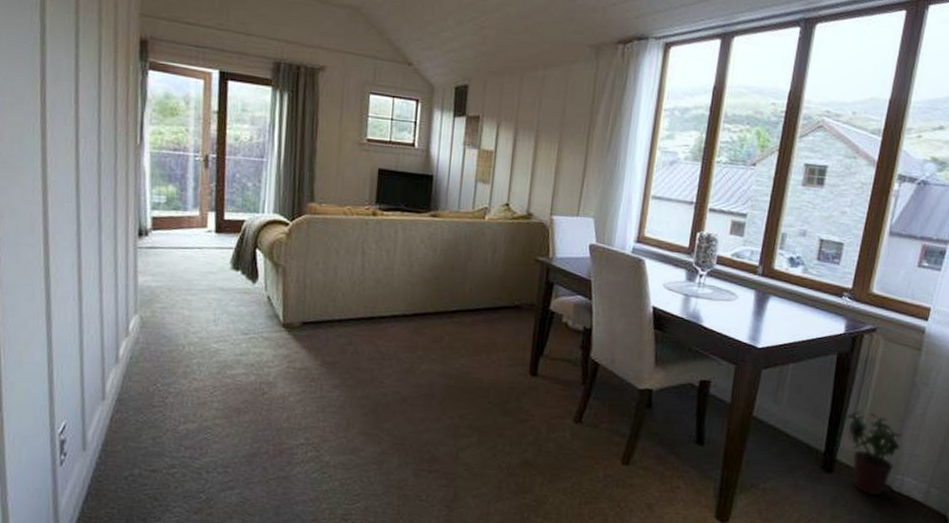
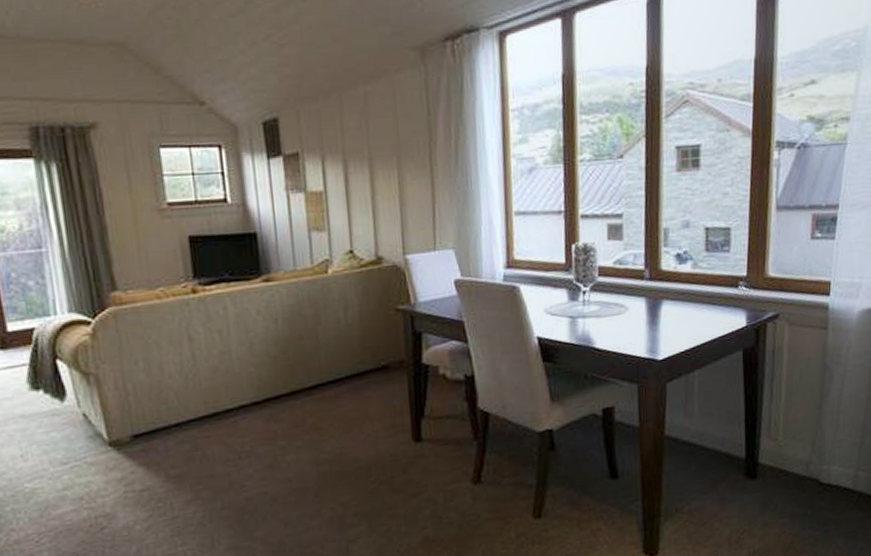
potted plant: present [844,410,903,496] -> none [760,404,823,494]

